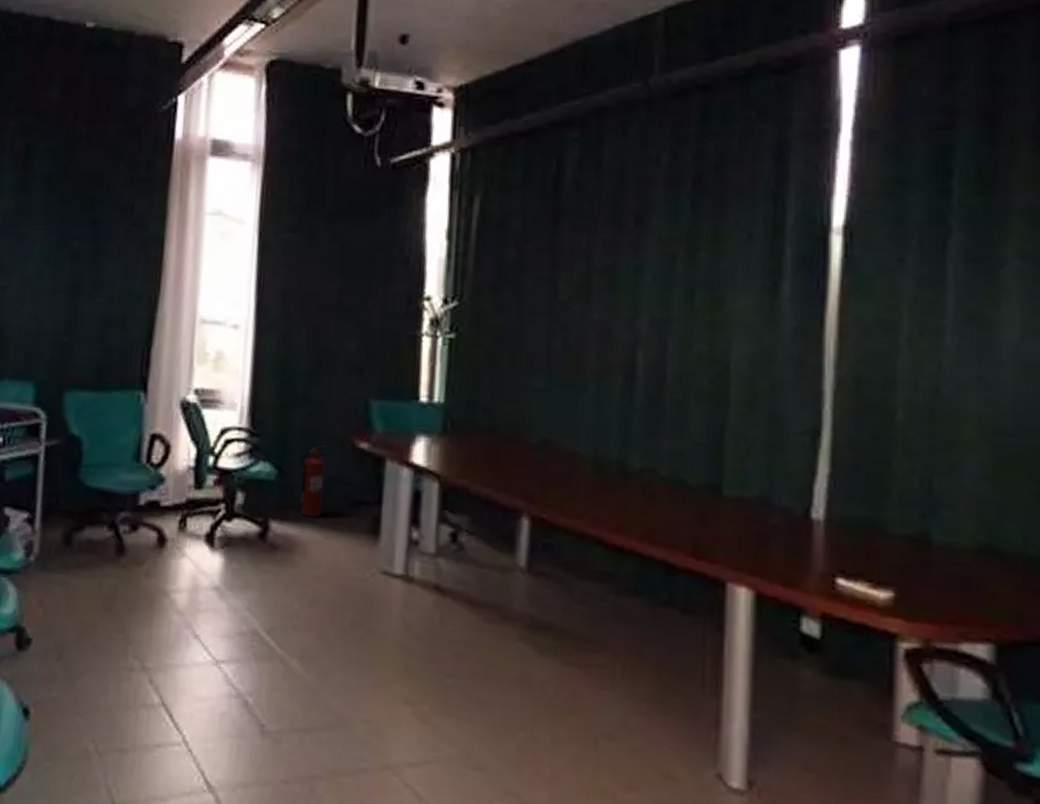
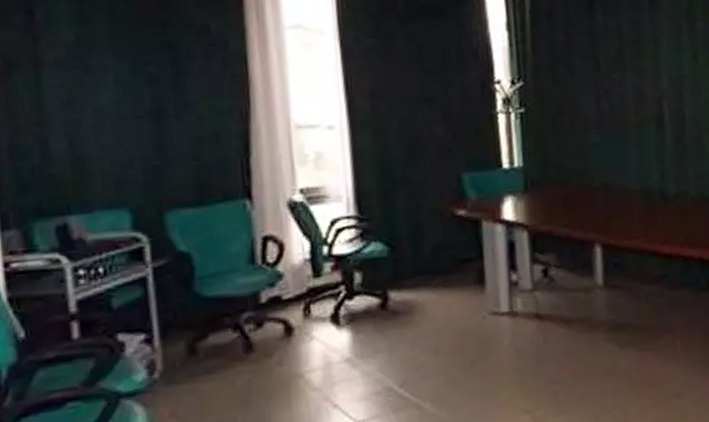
fire extinguisher: present [300,445,327,518] -> none [409,218,433,282]

